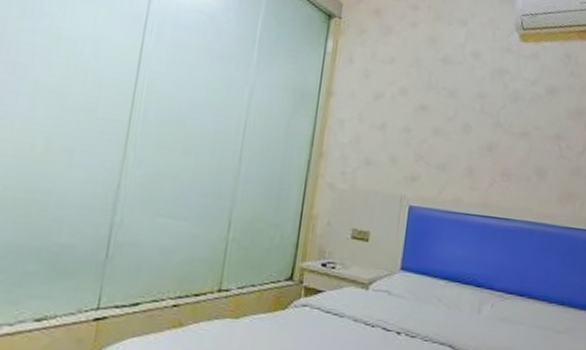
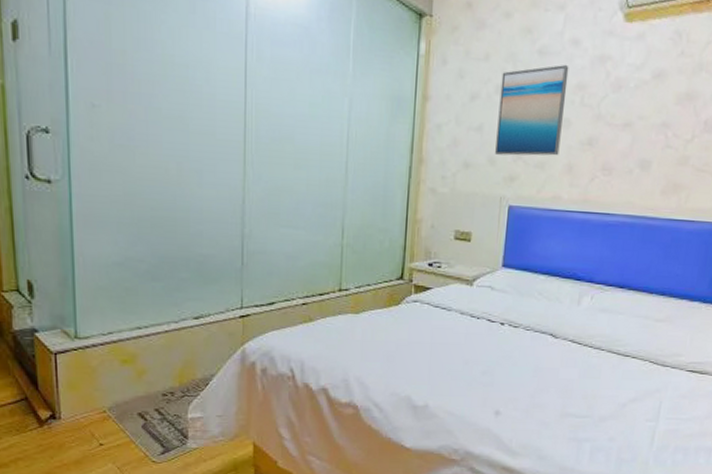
wall art: none [397,73,470,159] -> present [495,64,569,156]

